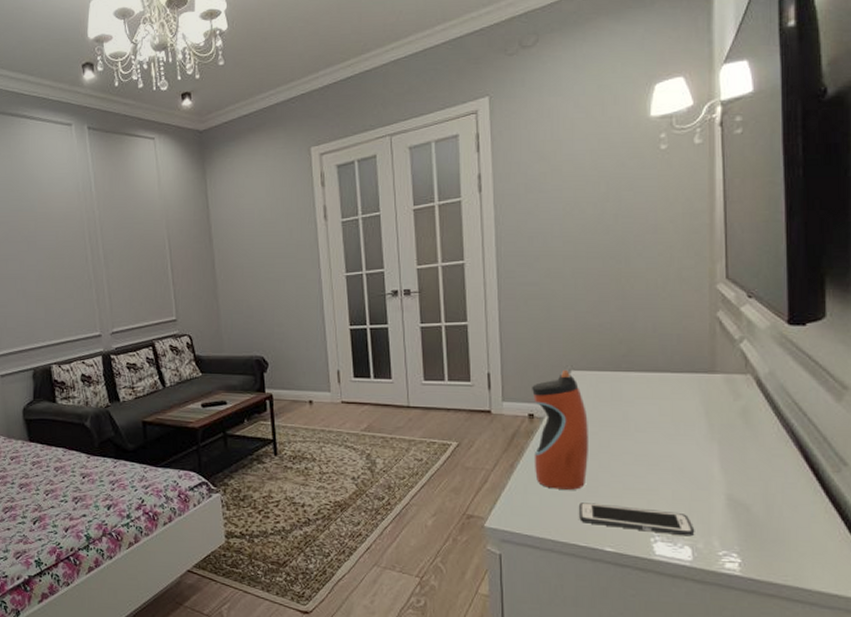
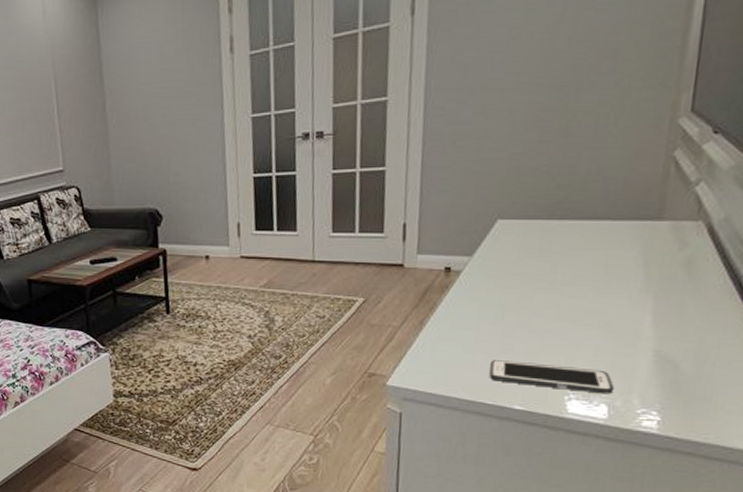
water bottle: present [532,369,588,490] -> none [446,218,511,347]

